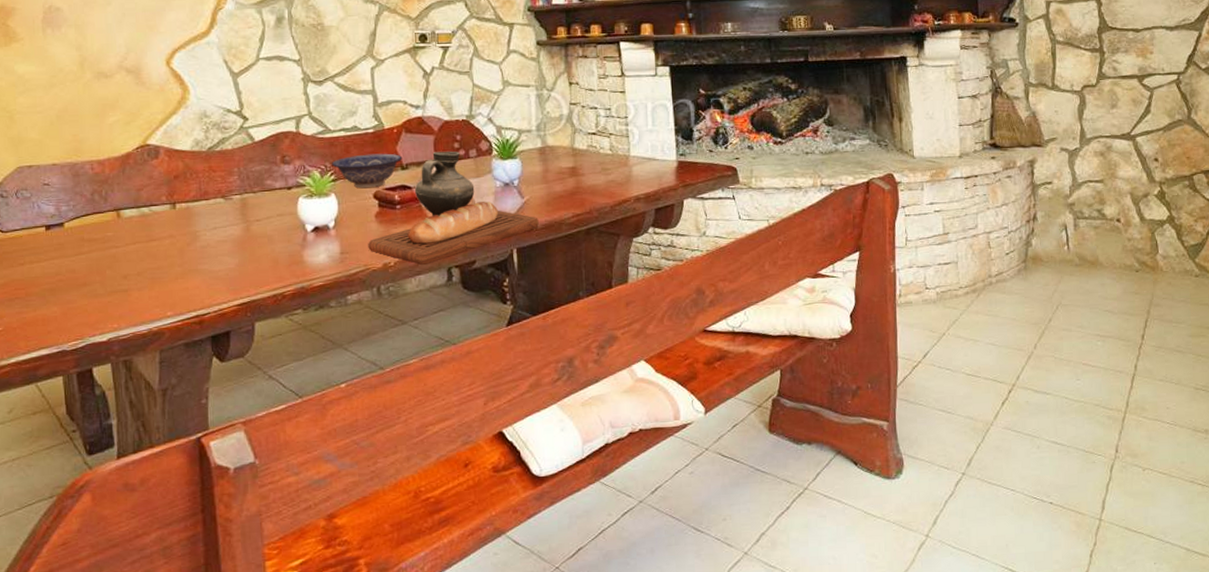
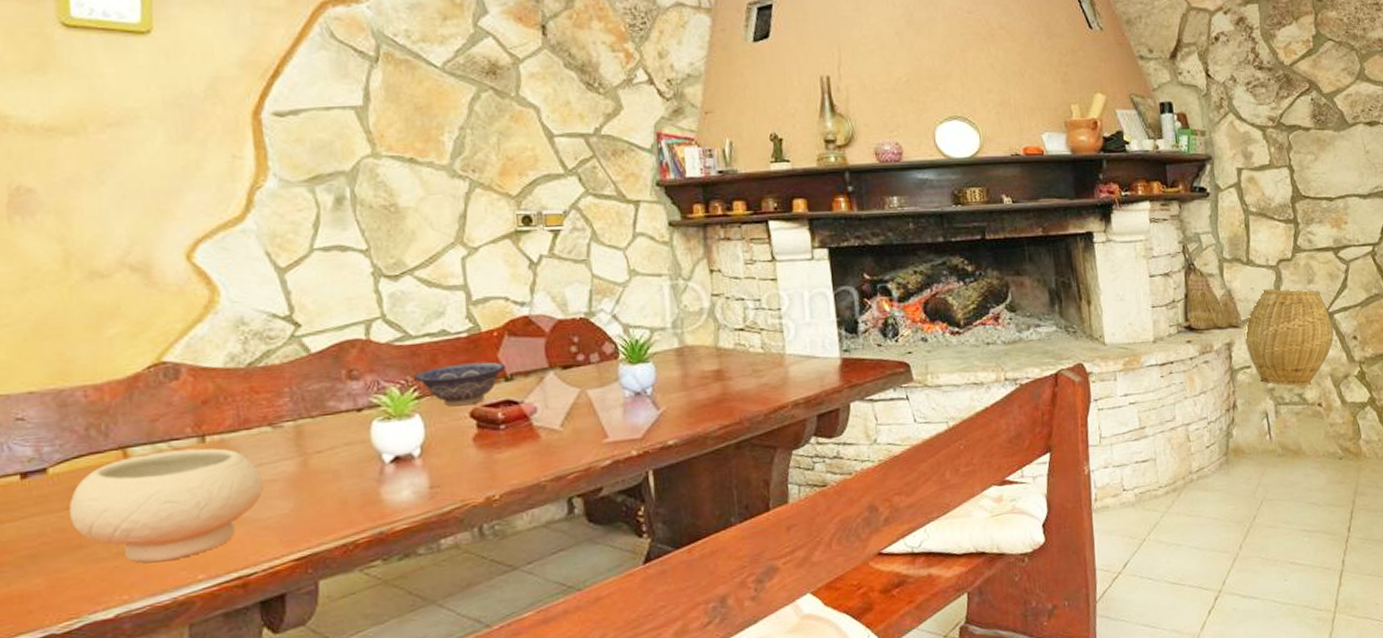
bowl: none [78,213,216,300] -> present [69,448,263,563]
bread loaf: present [368,201,539,265] -> none [465,415,679,496]
ceramic pitcher: present [414,151,475,216] -> none [522,356,599,436]
woven basket: none [1048,111,1135,202] -> present [1245,288,1333,387]

